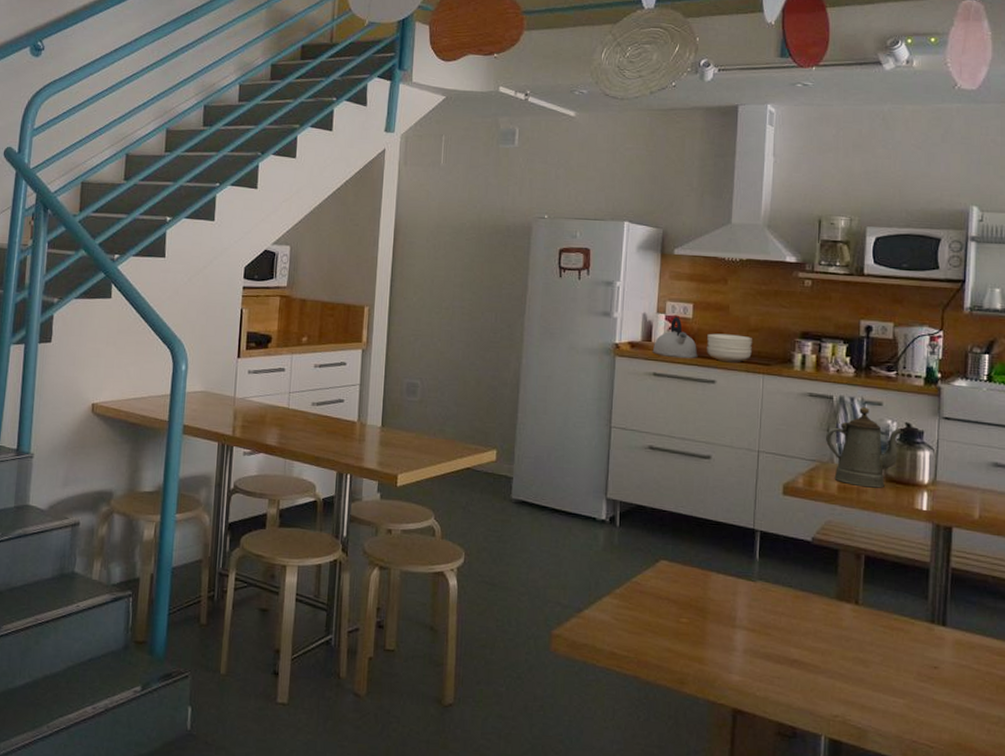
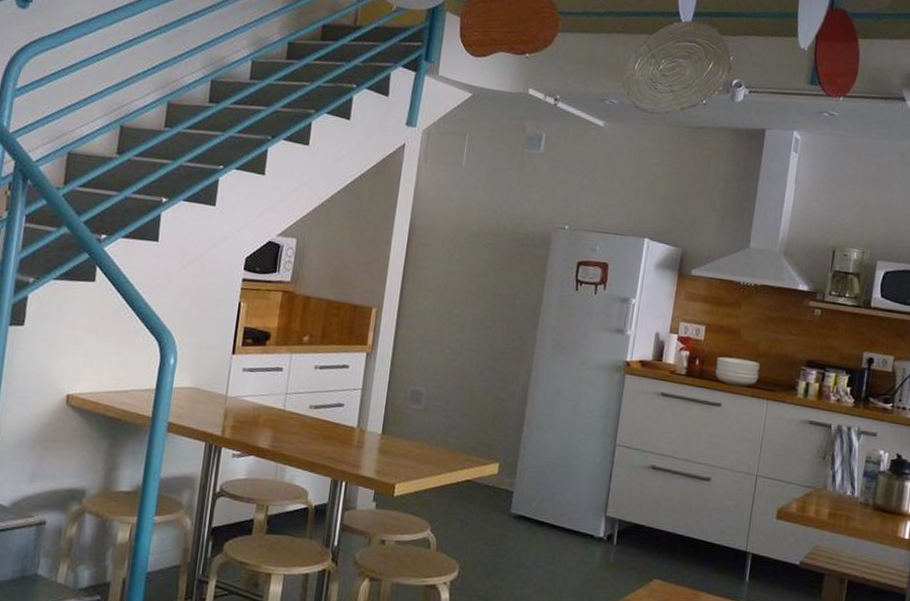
kettle: present [652,316,698,359] -> none [662,337,706,381]
coffee pot: present [826,406,903,488] -> none [821,436,894,516]

